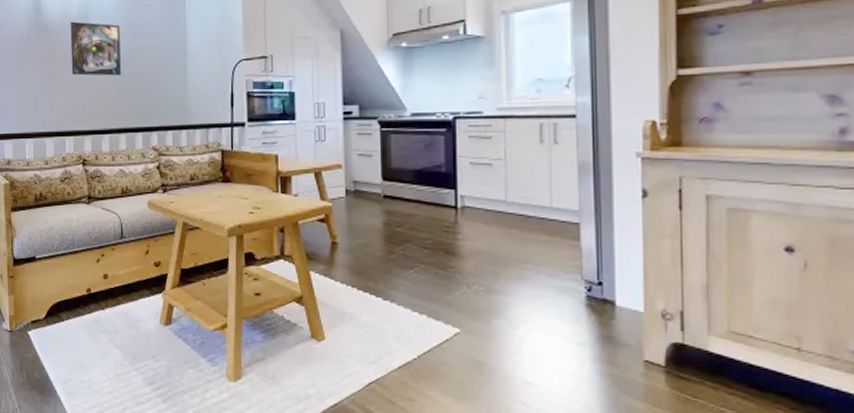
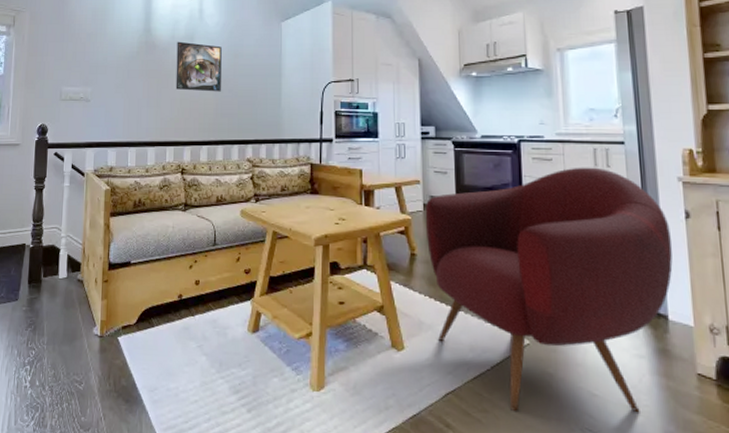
armchair: none [347,144,626,401] -> present [425,167,673,413]

